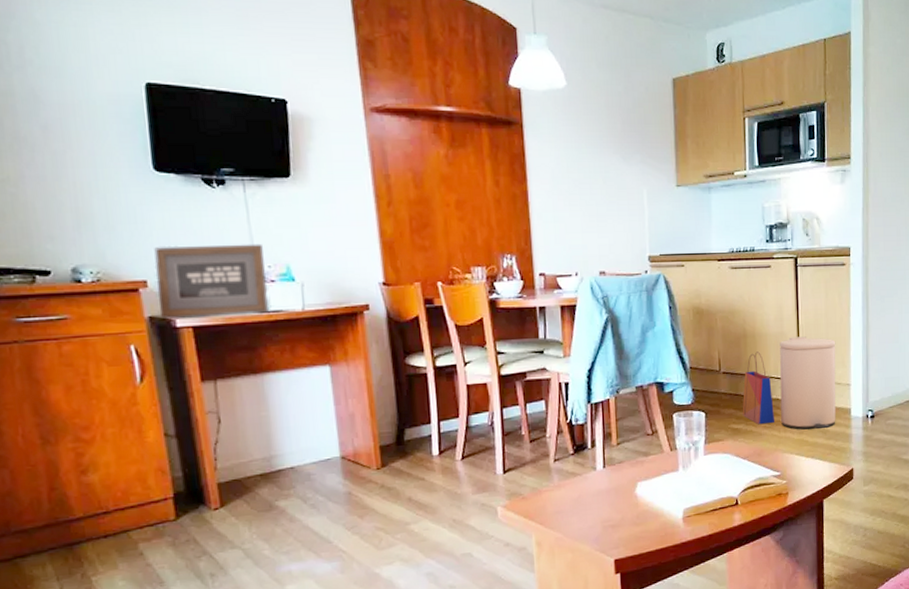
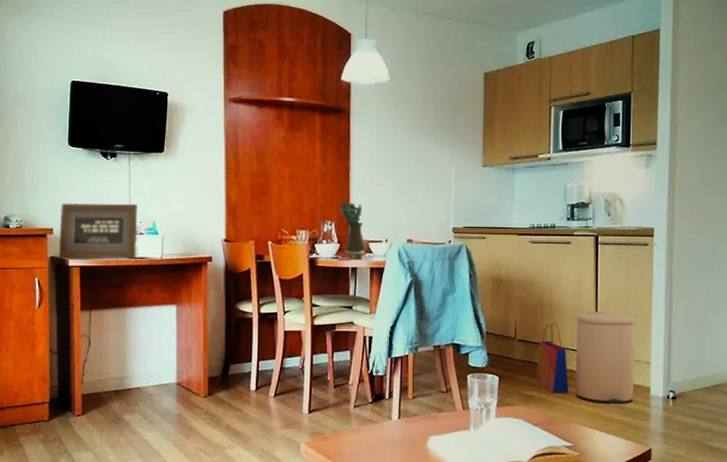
vase: none [520,228,553,298] -> present [340,199,365,259]

